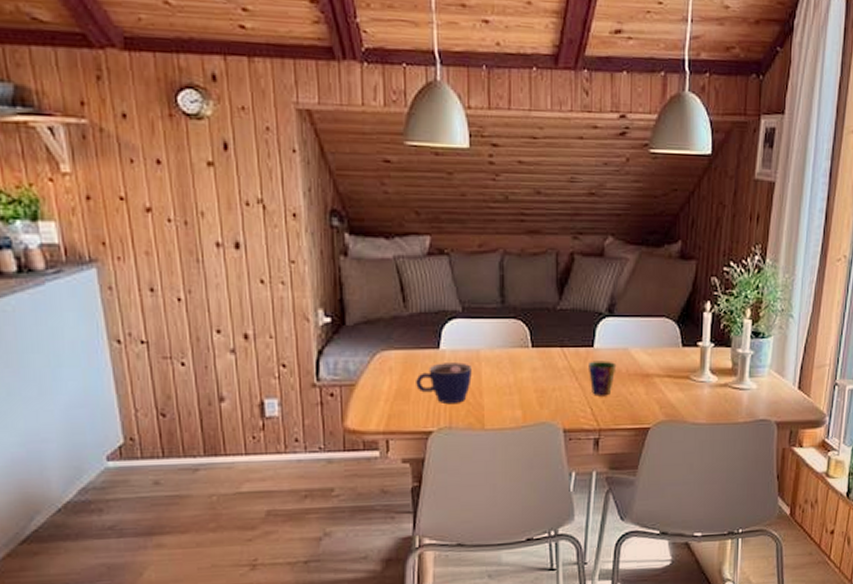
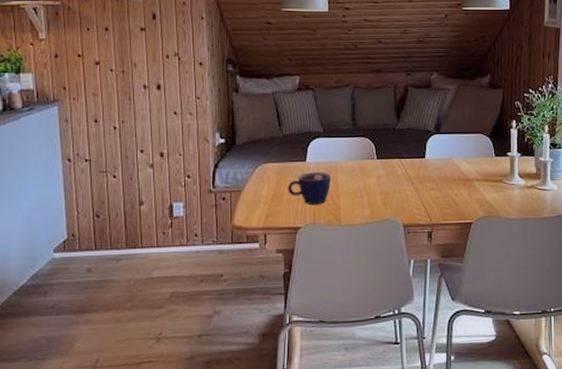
cup: present [589,361,617,396] -> none [422,168,444,197]

